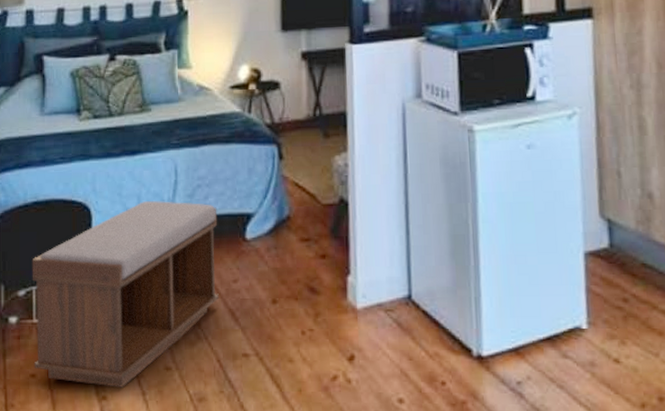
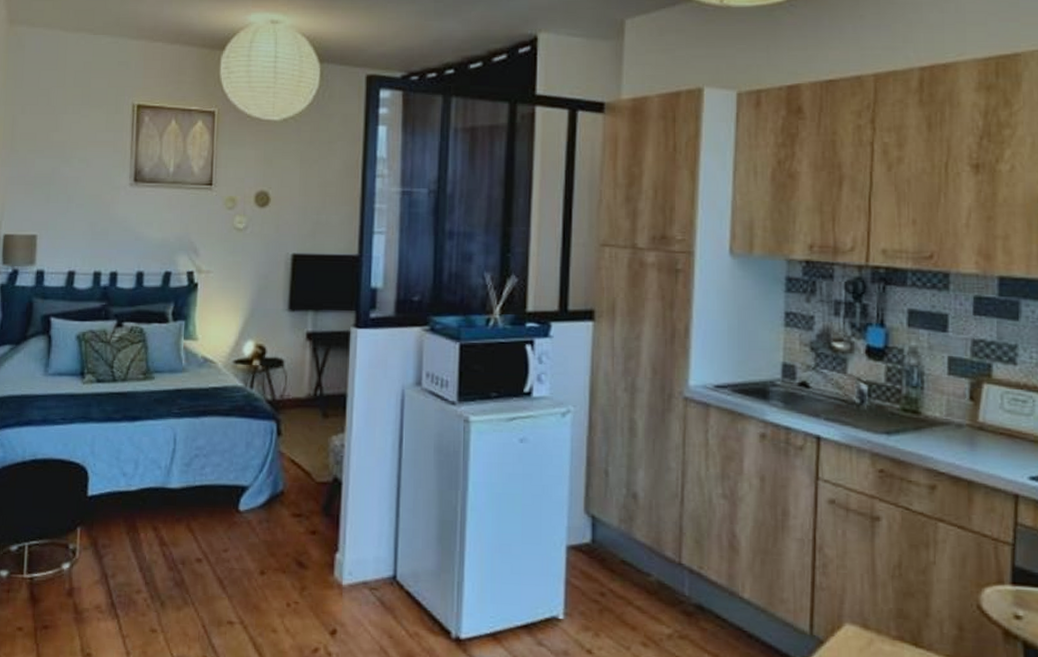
bench: present [32,201,219,388] -> none [21,467,213,646]

